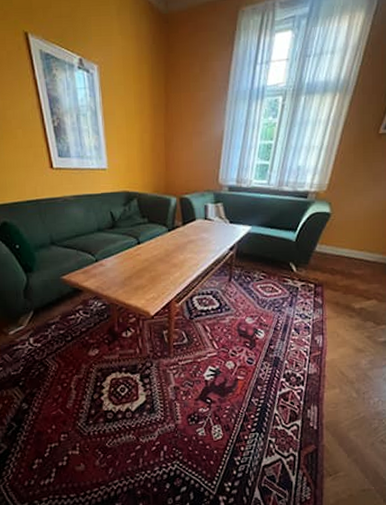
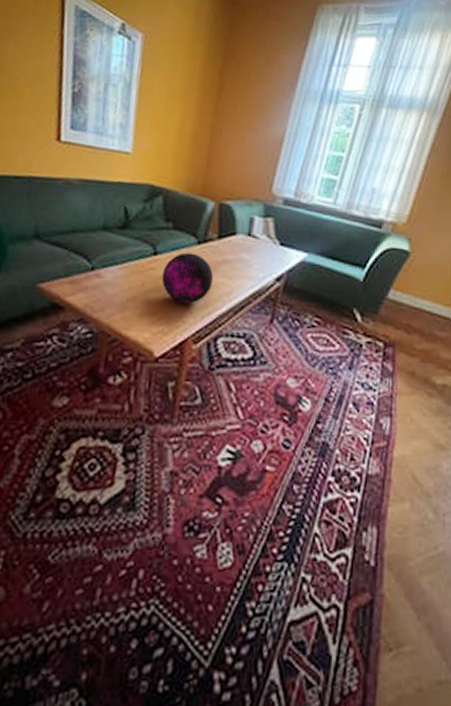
decorative orb: none [146,239,183,276] -> present [161,252,213,304]

